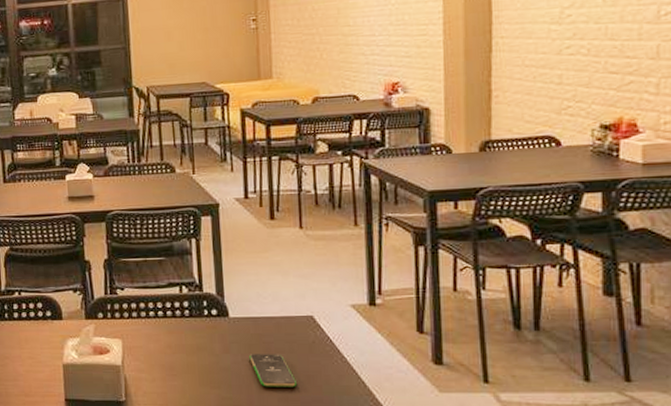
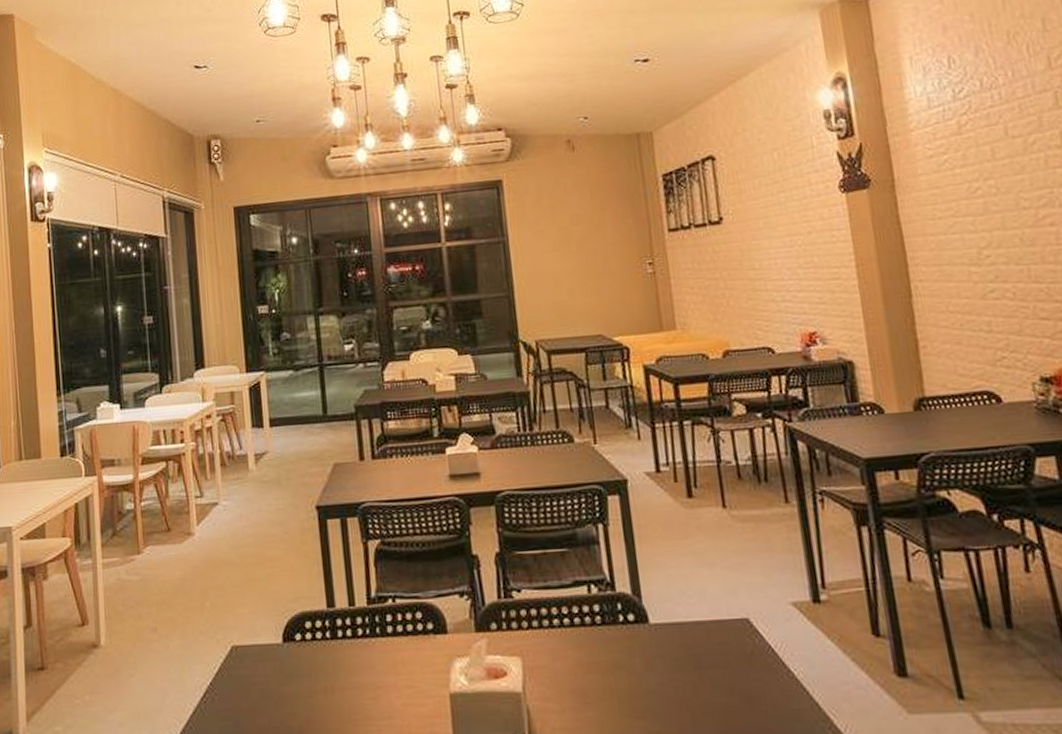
smartphone: present [249,354,296,387] -> none [677,670,738,715]

